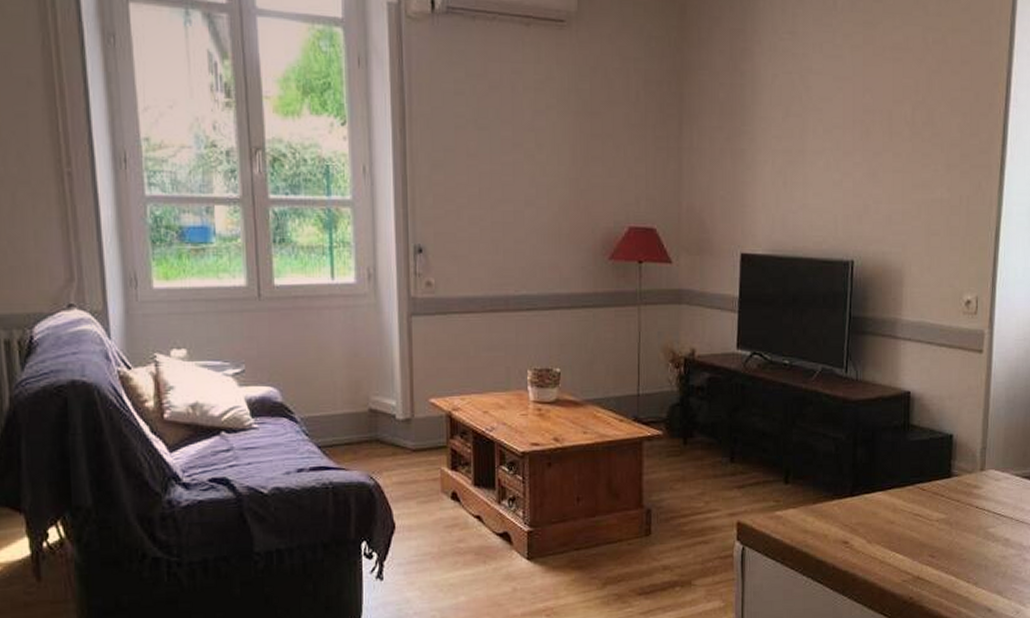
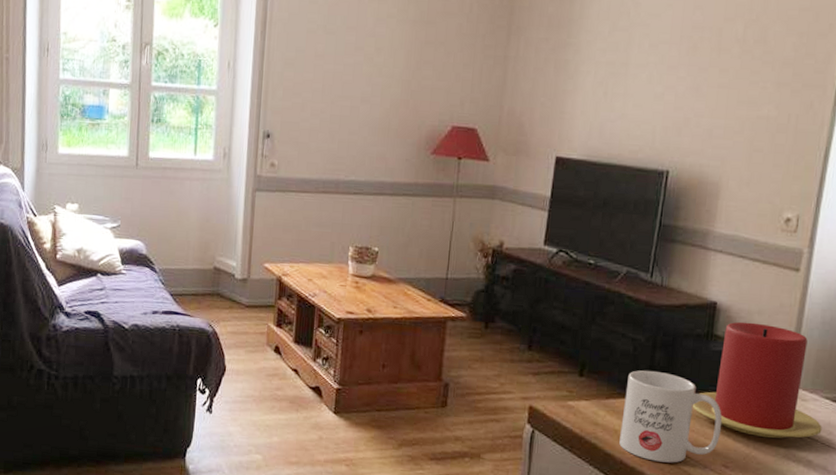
mug: none [830,468,926,562] -> present [619,370,723,463]
candle: none [896,408,1015,522] -> present [692,322,822,438]

